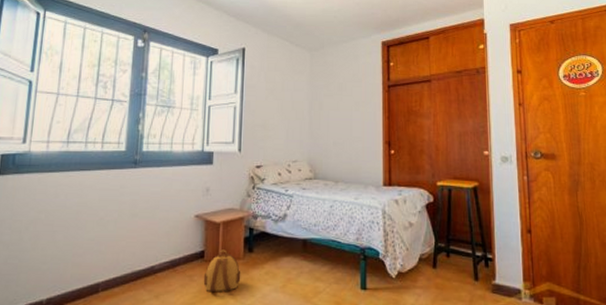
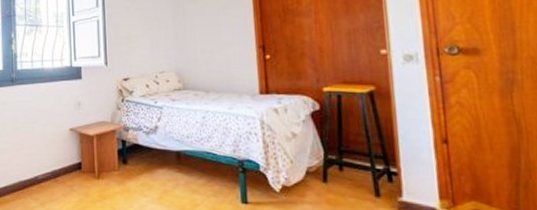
backpack: present [203,249,241,291] -> none [82,161,118,201]

